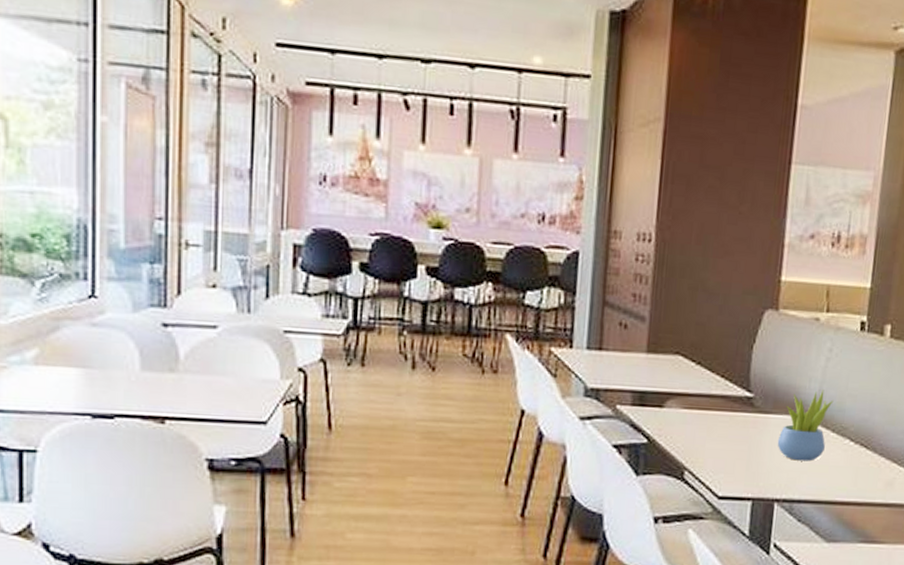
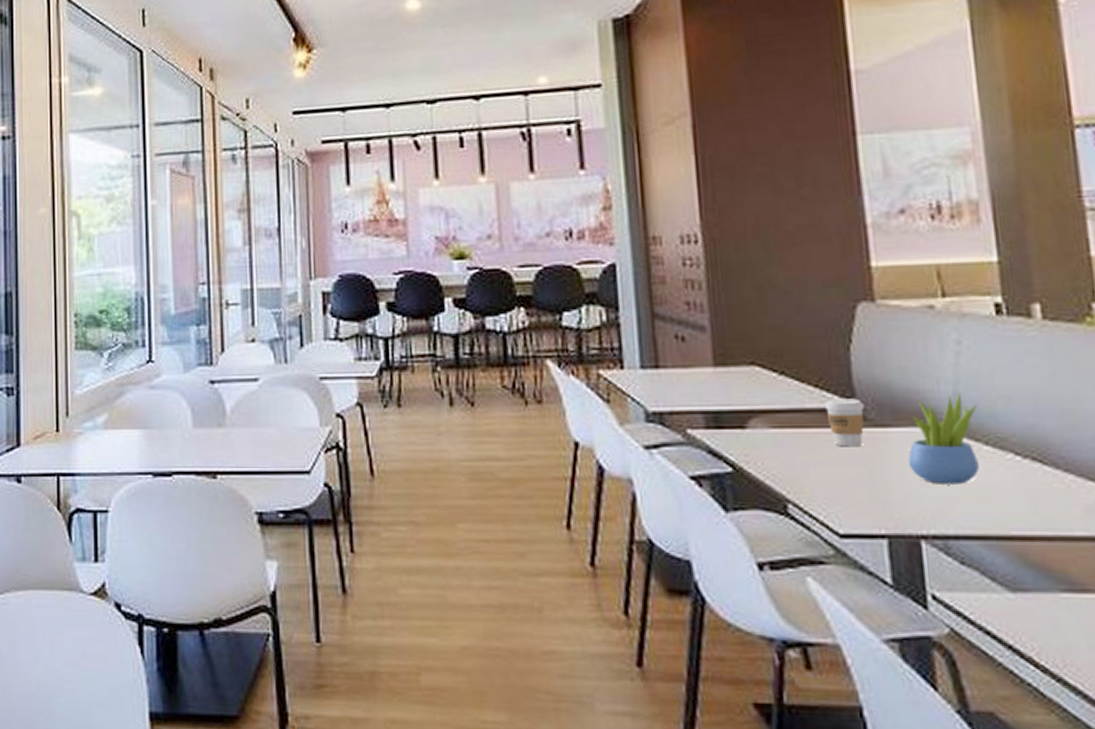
coffee cup: none [726,388,755,428] -> present [825,398,865,447]

